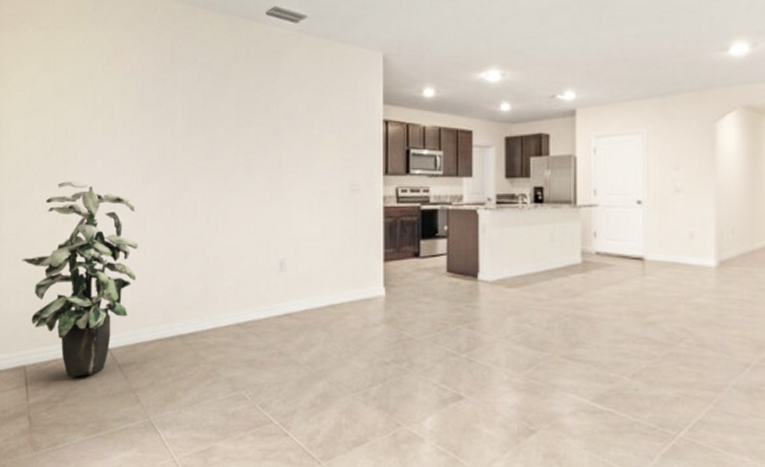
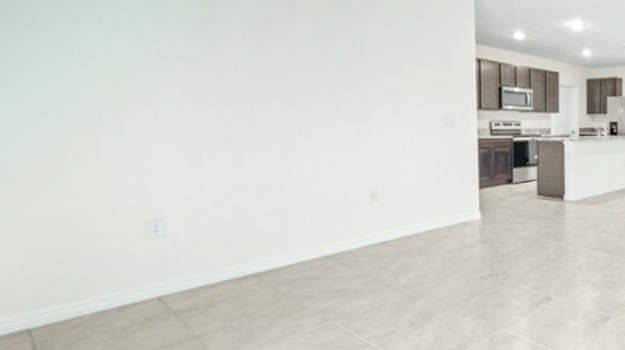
indoor plant: present [22,181,138,377] -> none [11,110,193,334]

